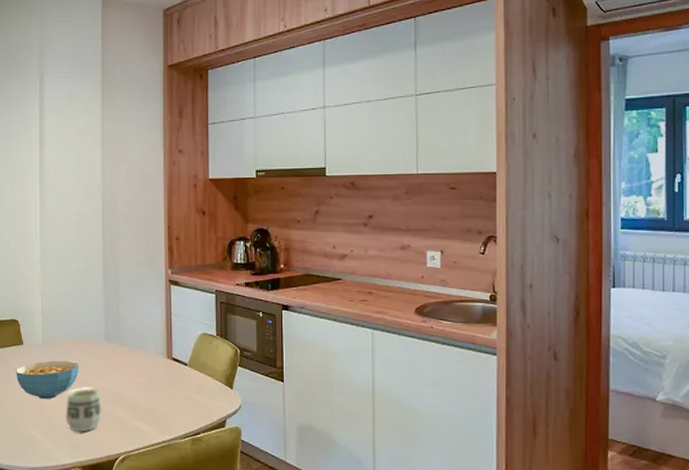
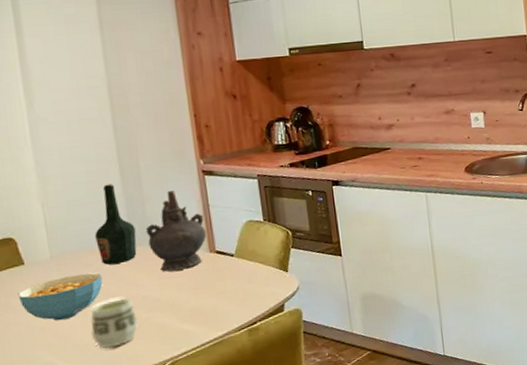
bottle: none [78,282,110,356] -> present [95,183,137,265]
ceremonial vessel: none [117,296,167,371] -> present [145,191,207,272]

